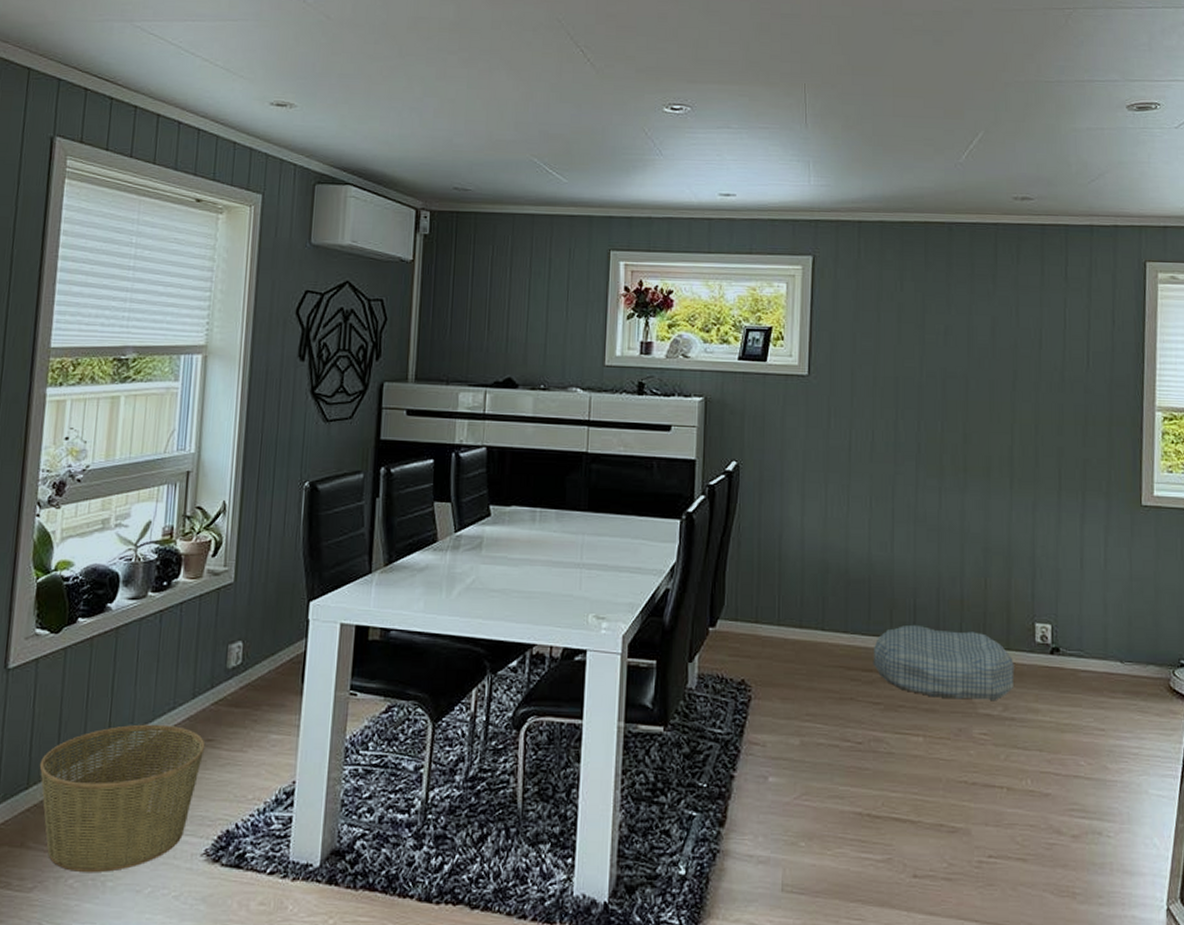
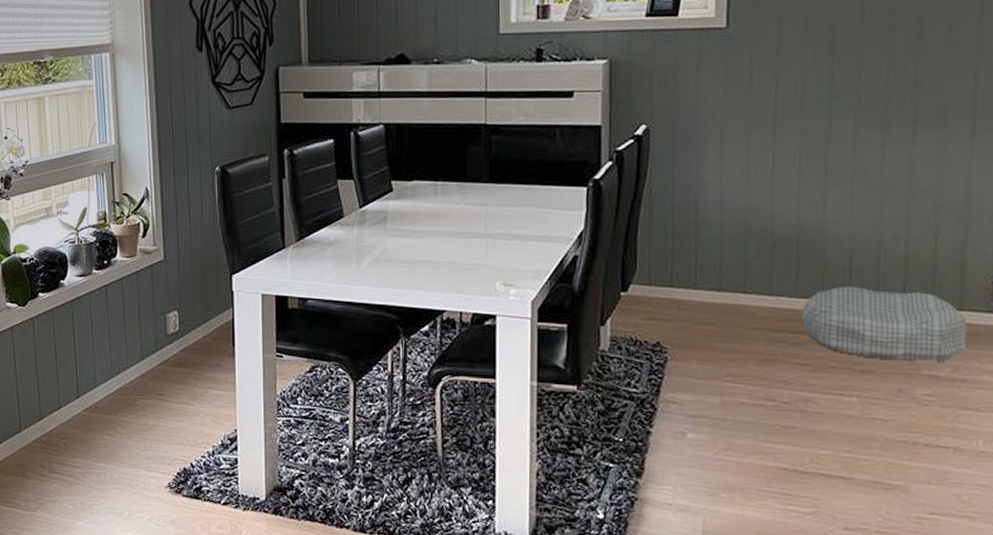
basket: present [39,724,206,872] -> none [27,381,158,498]

